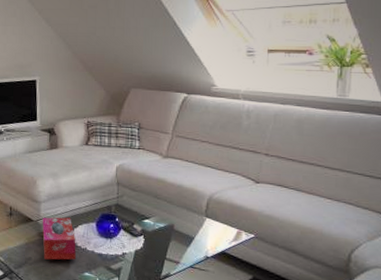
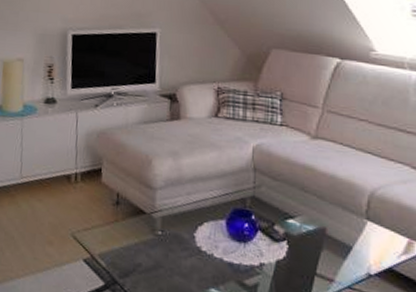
tissue box: present [42,217,76,260] -> none [157,209,200,270]

